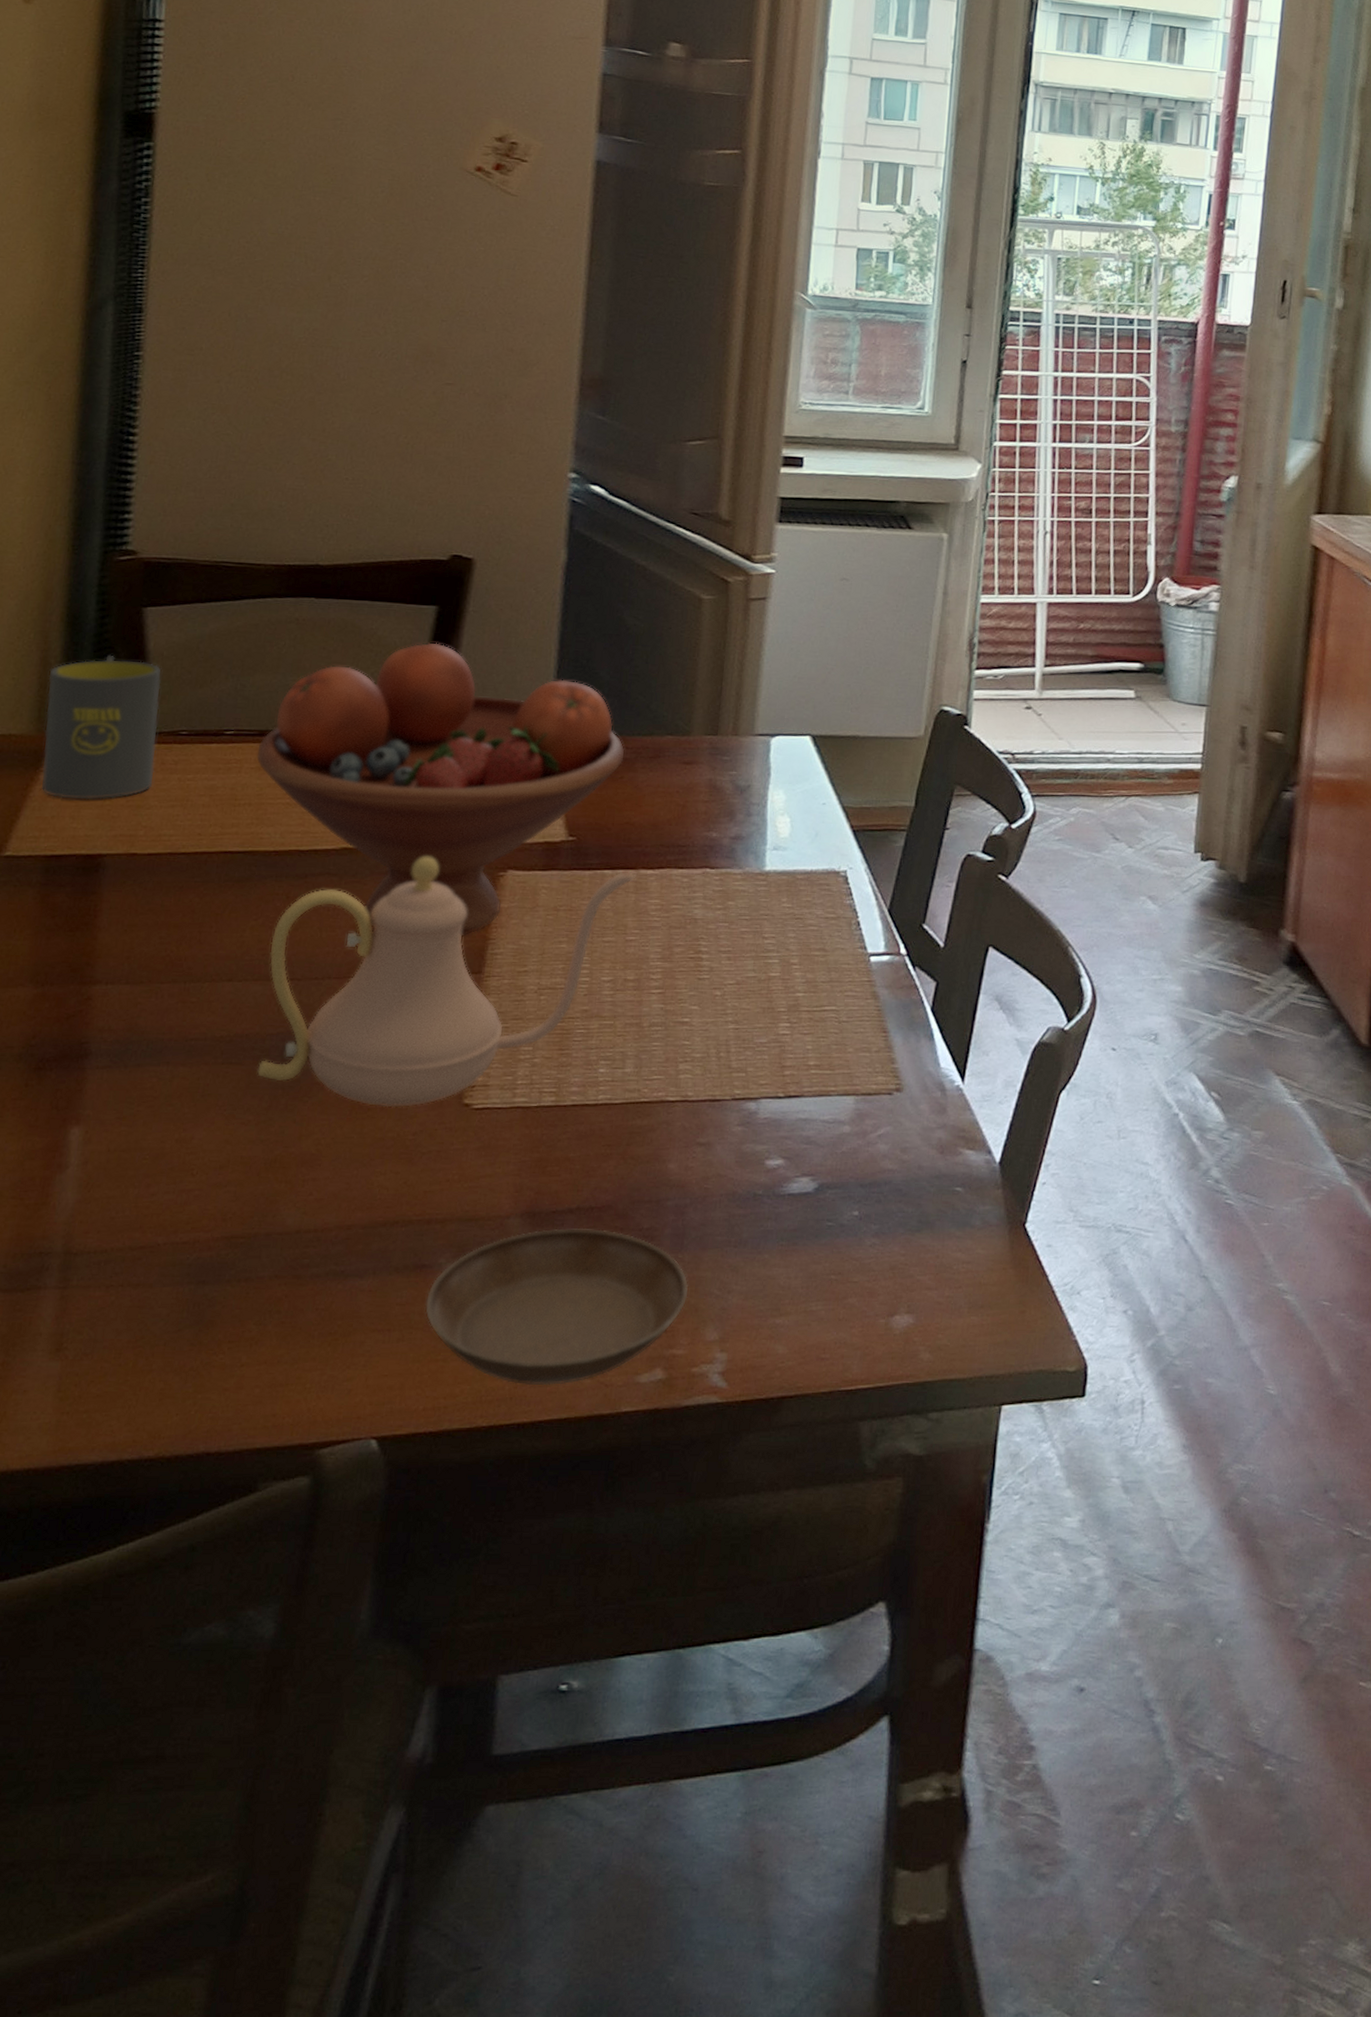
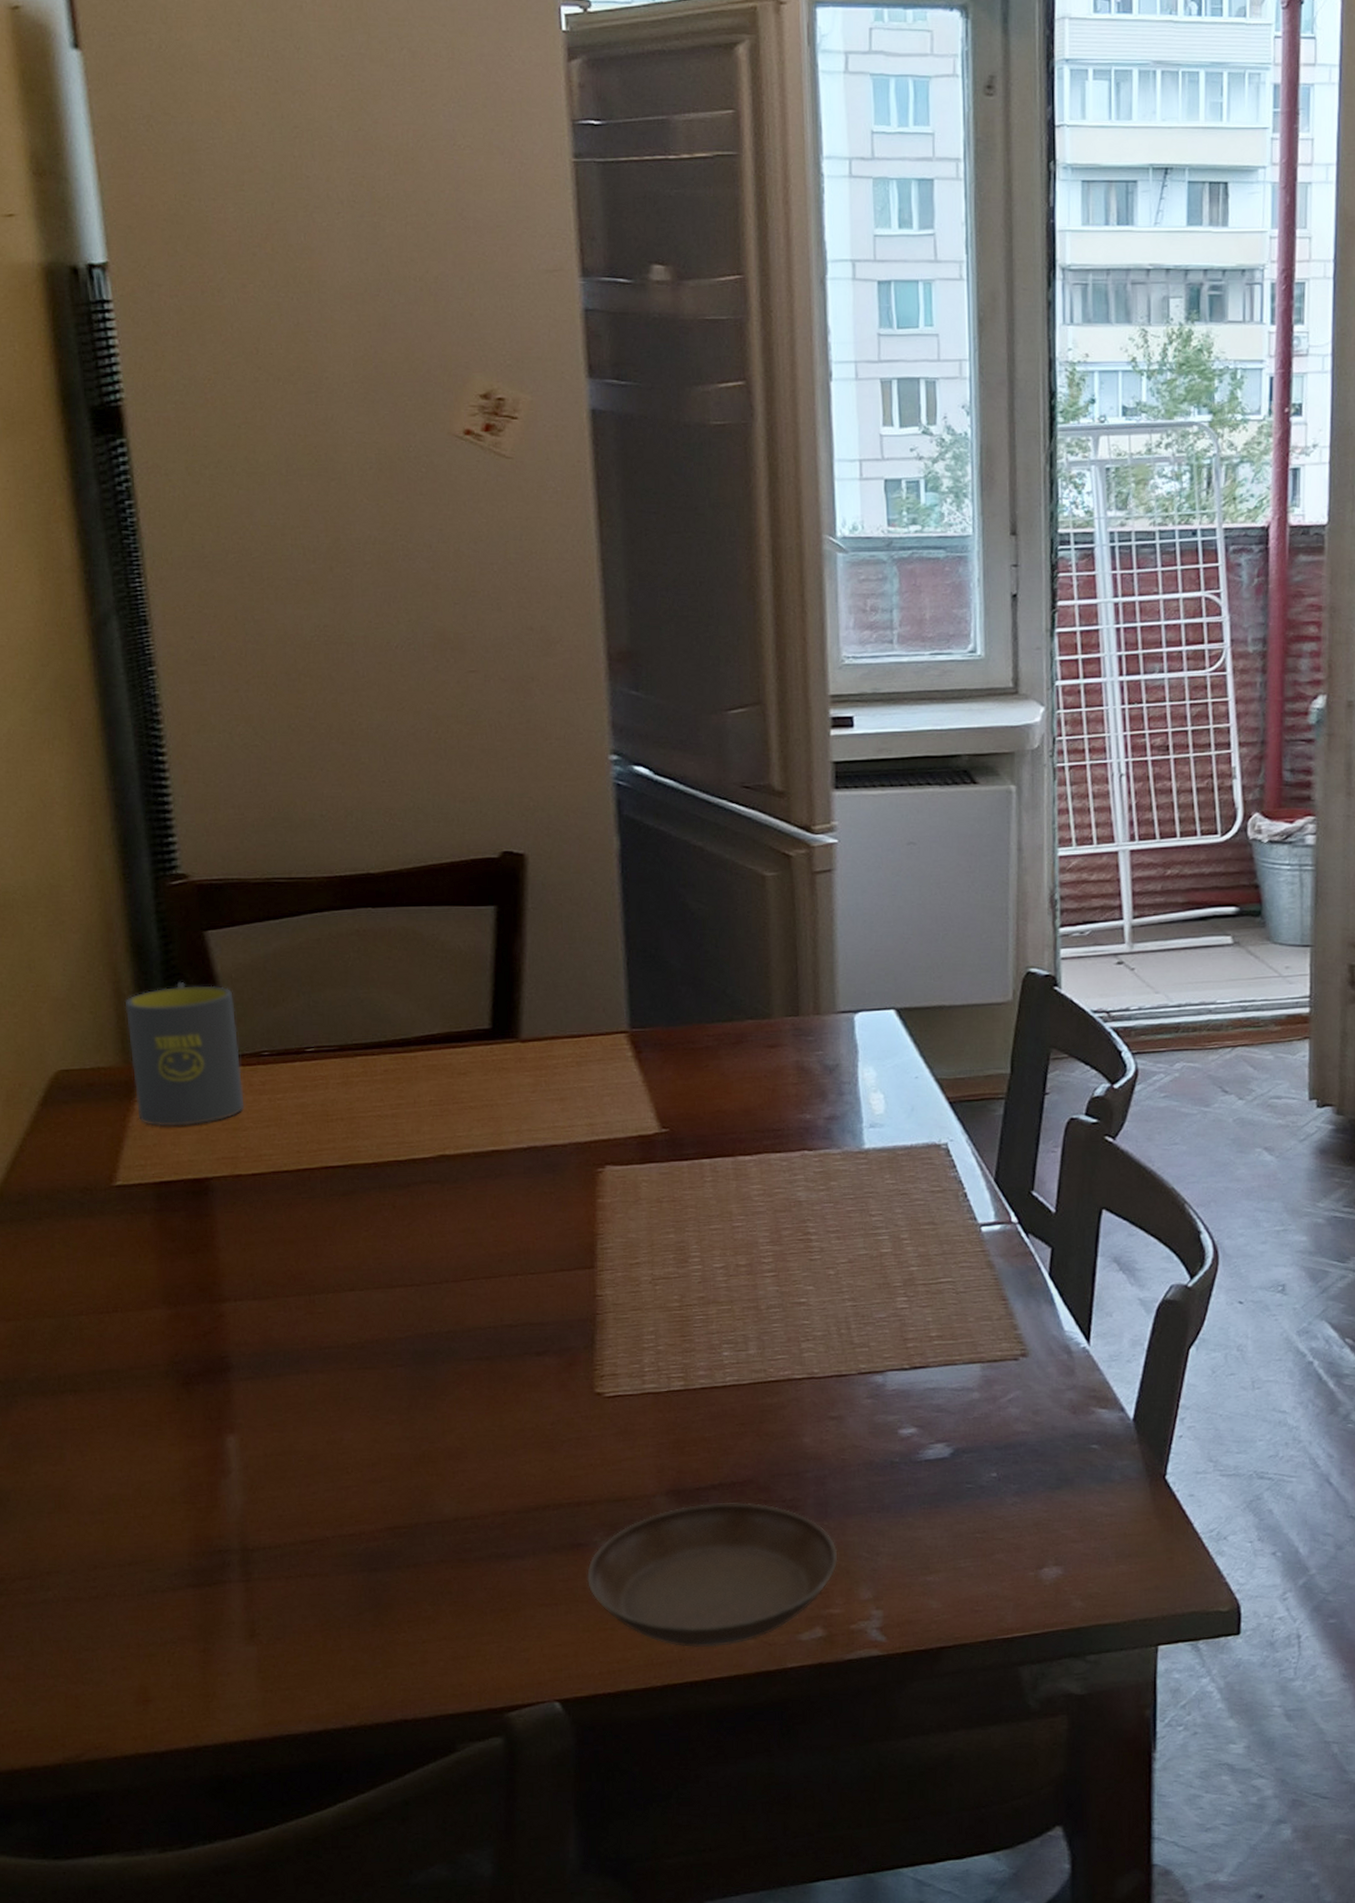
fruit bowl: present [256,642,625,937] -> none [340,943,707,1234]
teapot: present [257,857,637,1108] -> none [385,1158,735,1401]

